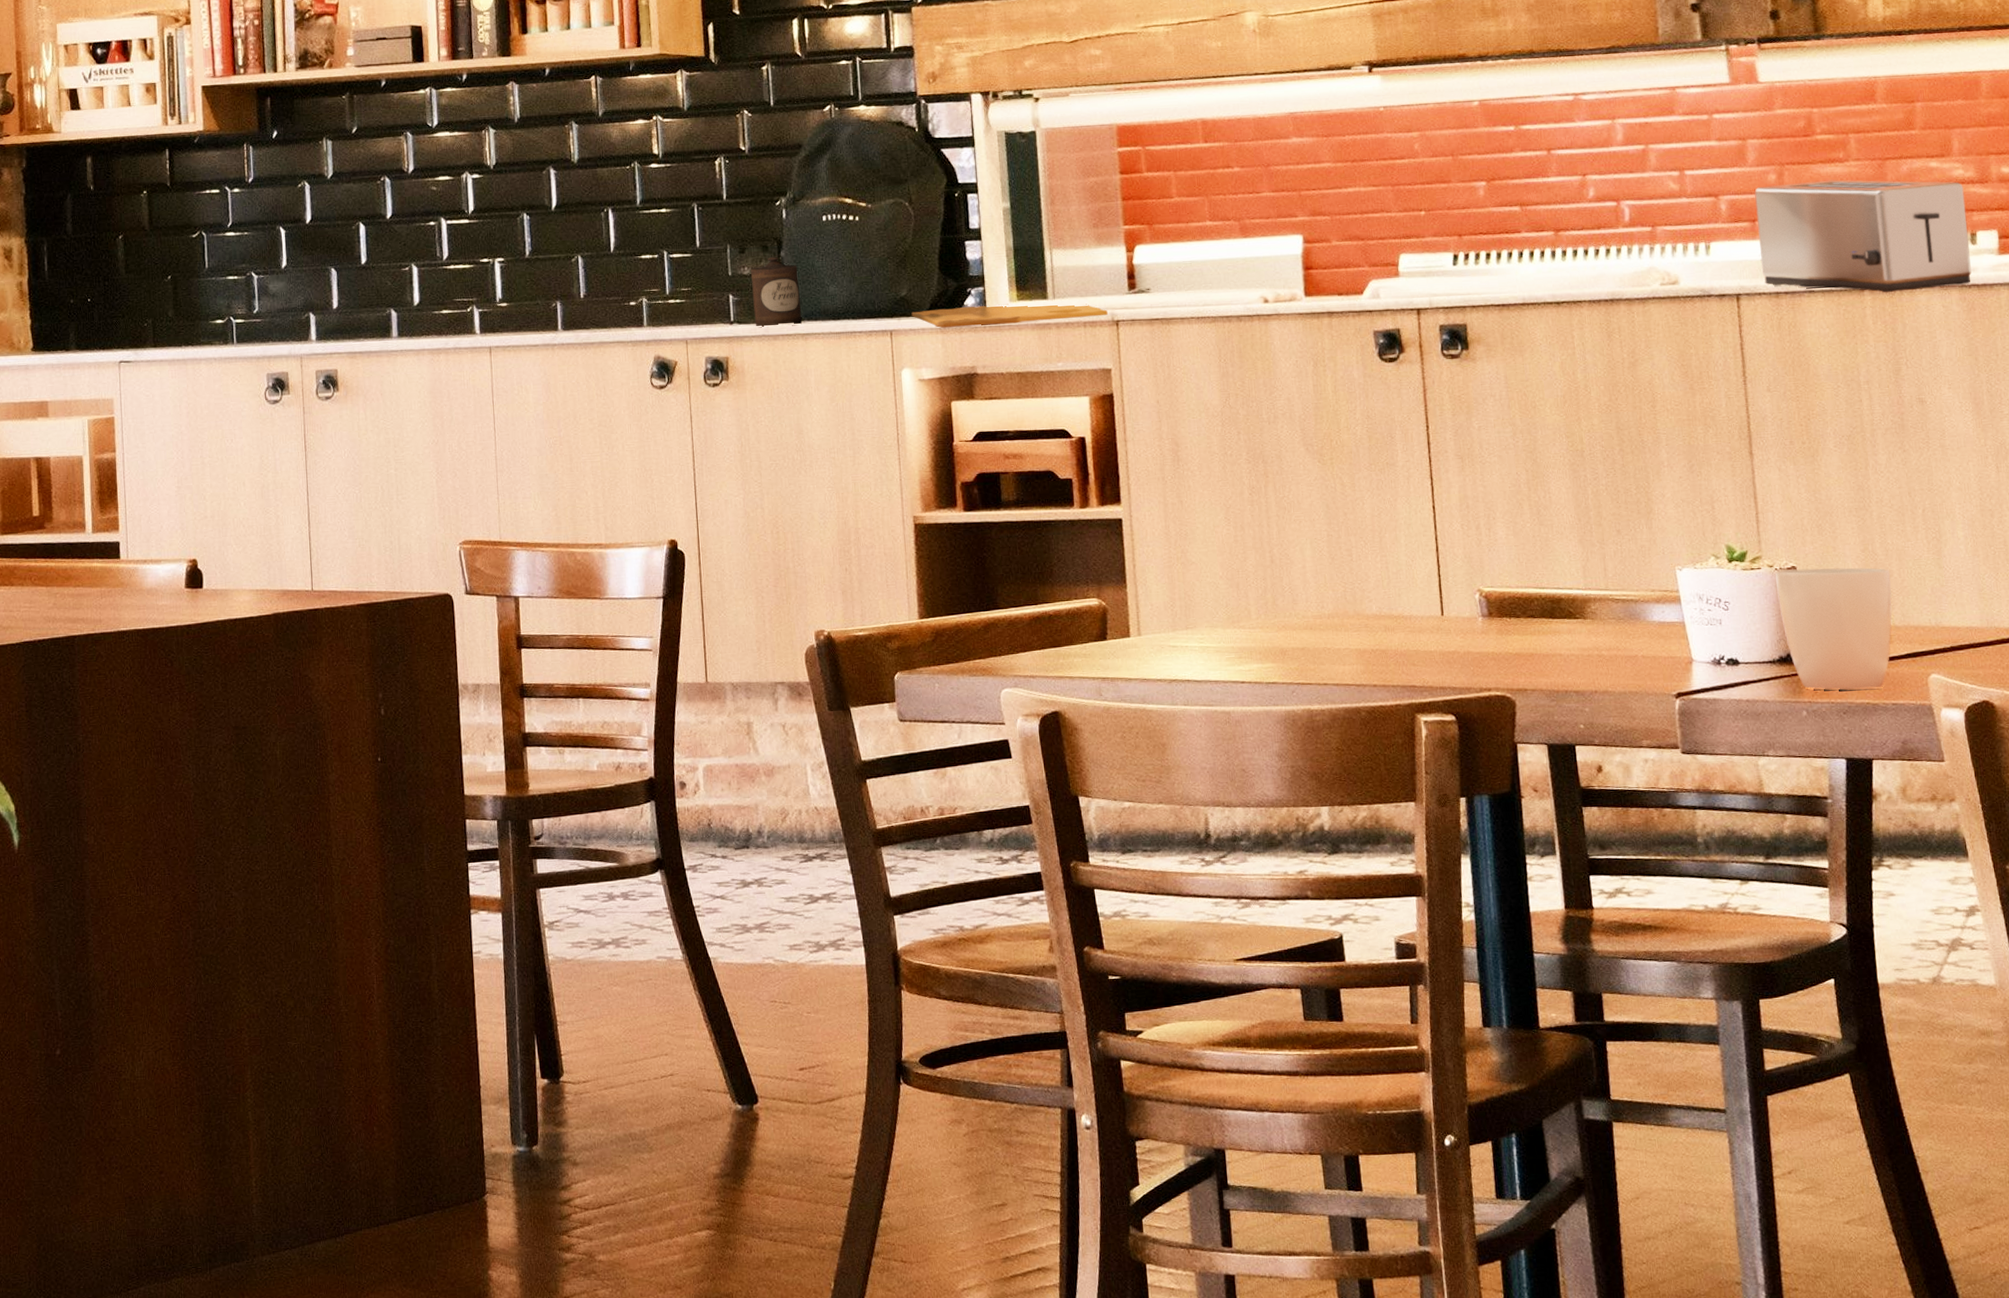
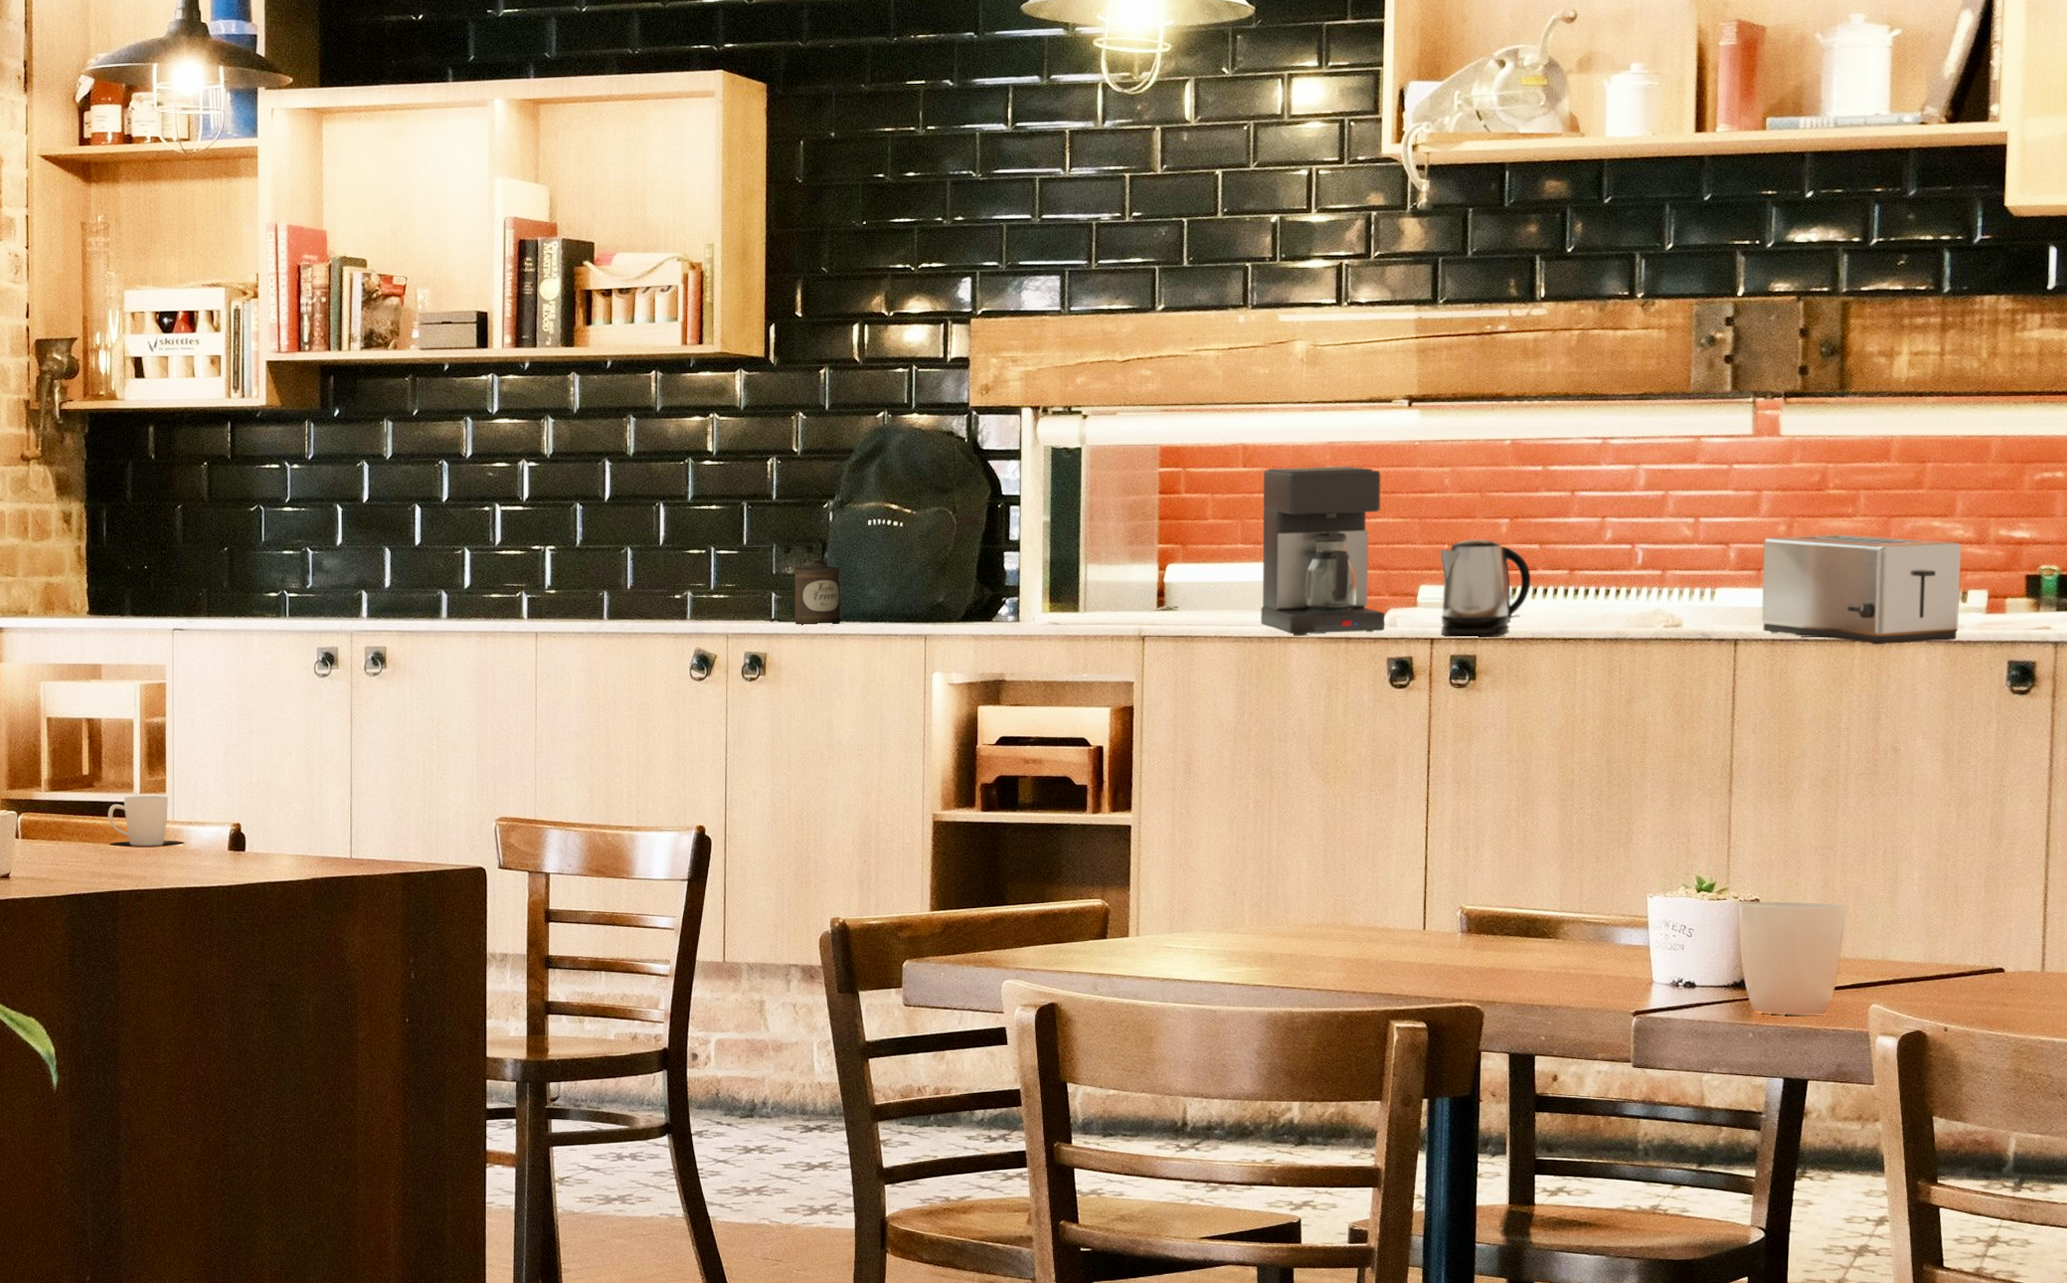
cup: none [60,534,140,590] -> present [108,796,185,848]
cutting board: present [911,304,1108,329] -> none [946,615,1135,636]
coffee maker: none [1225,136,1369,312] -> present [1260,466,1386,635]
kettle: none [1417,203,1516,306] -> present [1440,539,1531,637]

